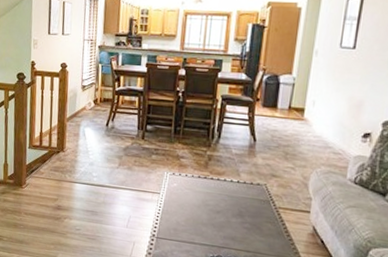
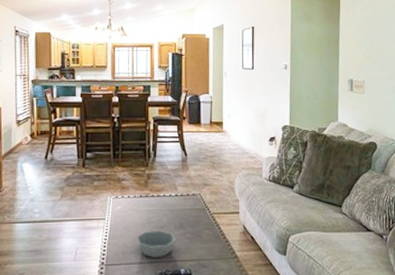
bowl: none [190,212,233,242] -> present [137,230,176,258]

